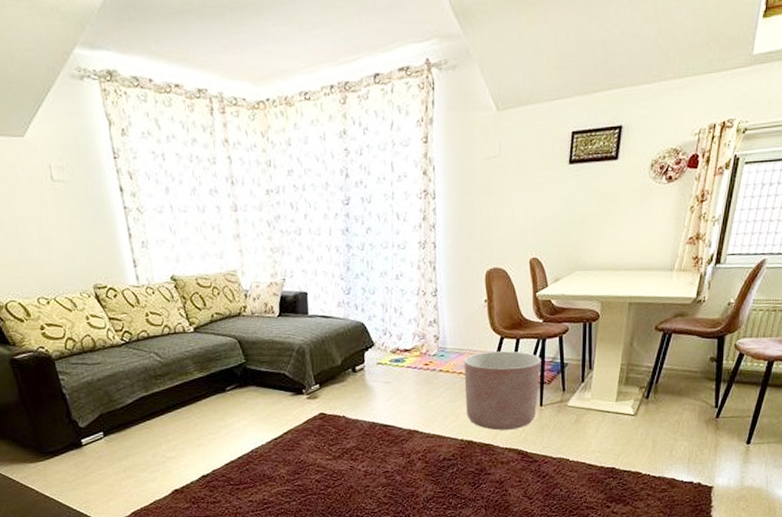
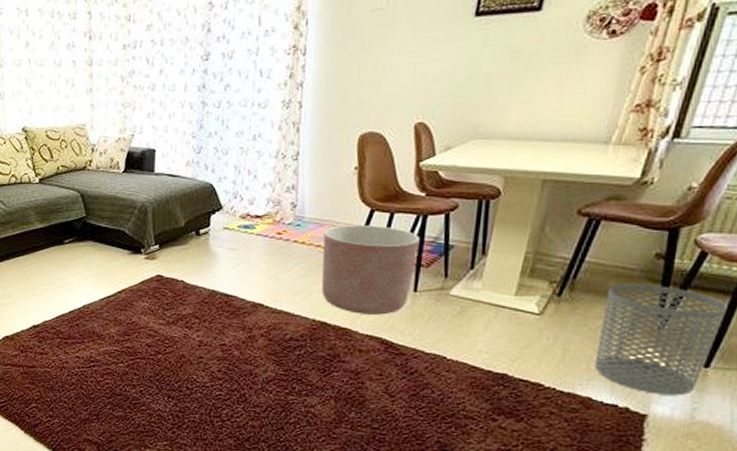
waste bin: none [675,382,759,470] -> present [595,283,727,396]

